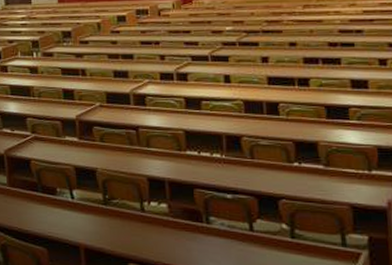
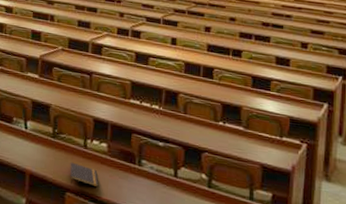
notepad: none [128,229,163,254] -> present [70,162,98,188]

